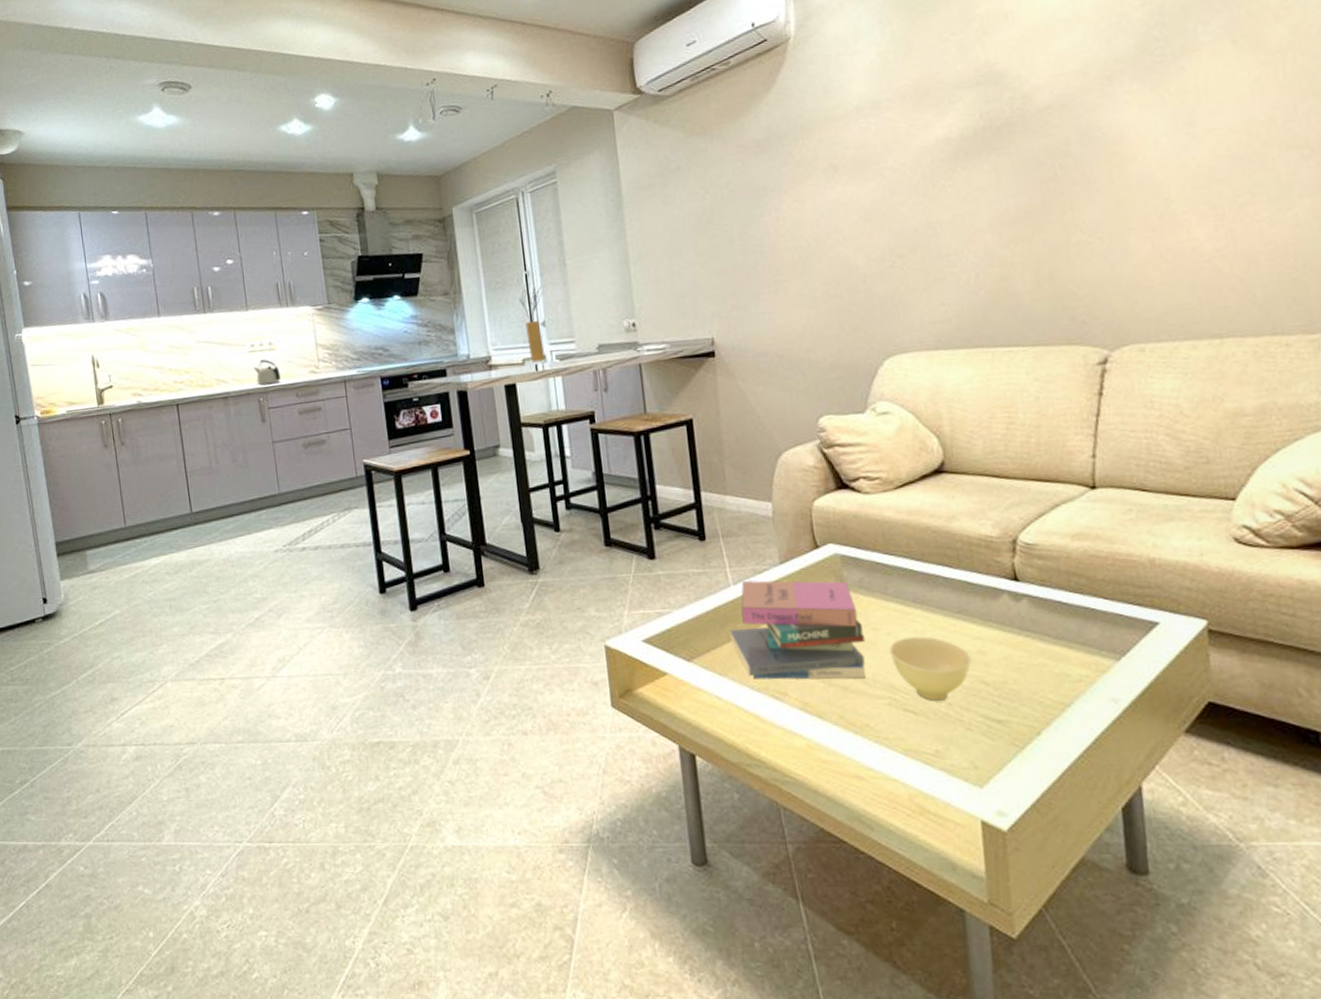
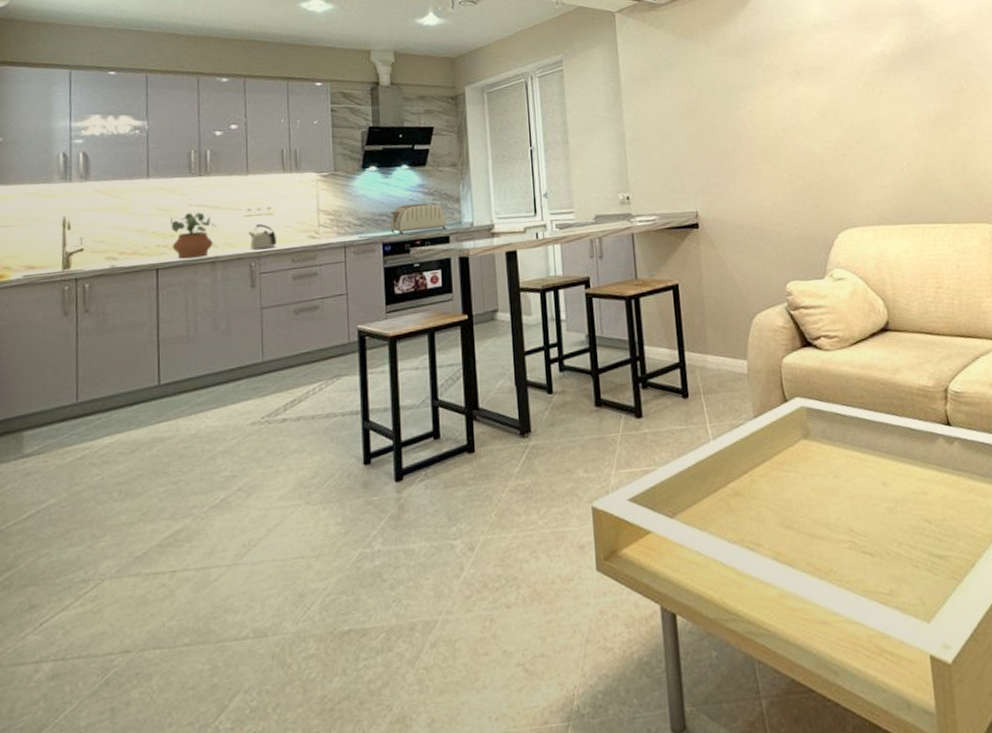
potted plant: none [183,349,224,395] -> present [171,212,216,259]
toaster: none [386,335,443,368] -> present [390,203,447,234]
vase: present [518,287,546,363] -> none [523,162,546,231]
books: present [729,580,866,680] -> none [708,432,829,532]
bowl: present [889,636,972,701] -> none [848,480,917,542]

